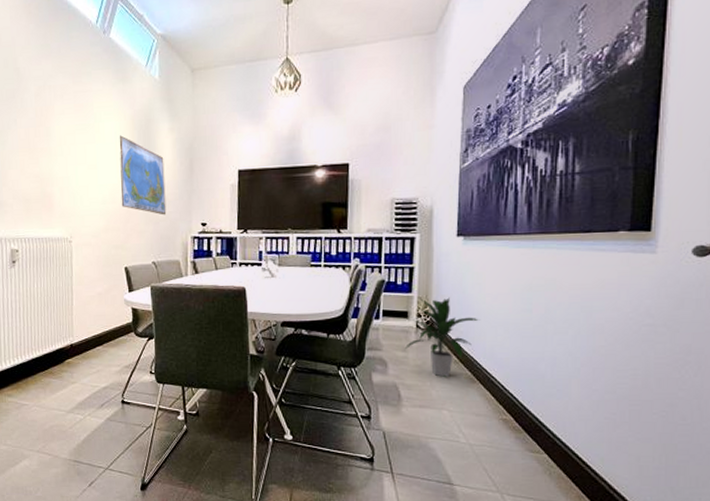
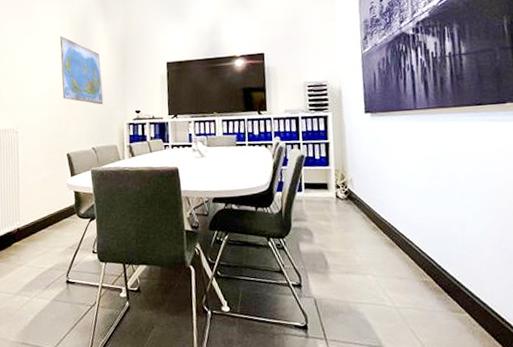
indoor plant: present [404,297,480,377] -> none [327,168,393,244]

